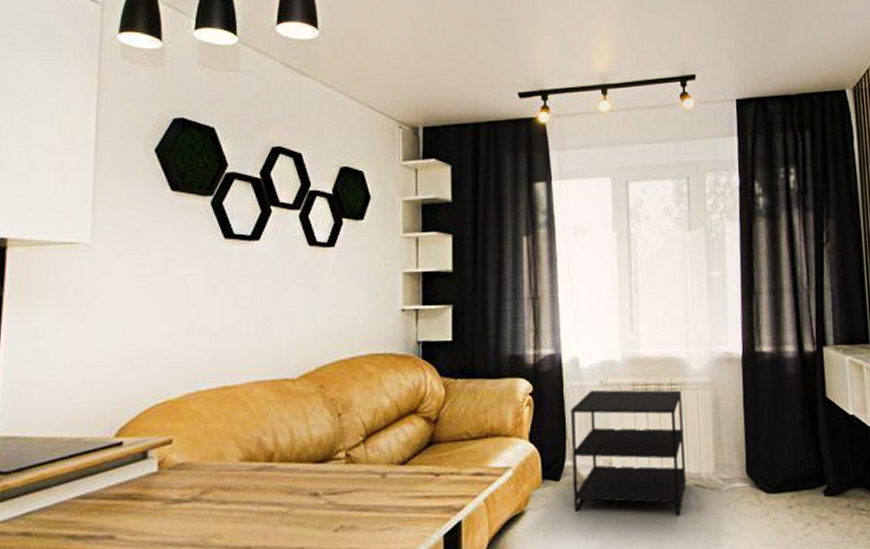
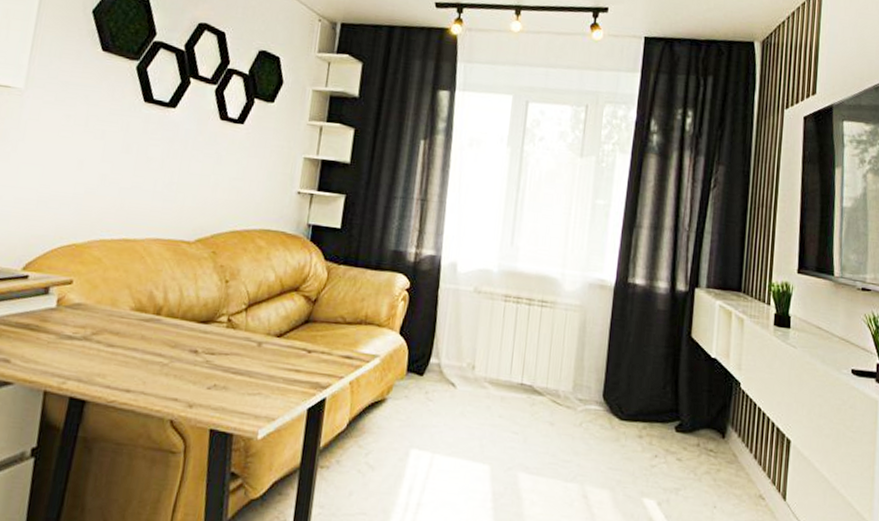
side table: present [571,390,687,517] -> none [432,296,551,428]

